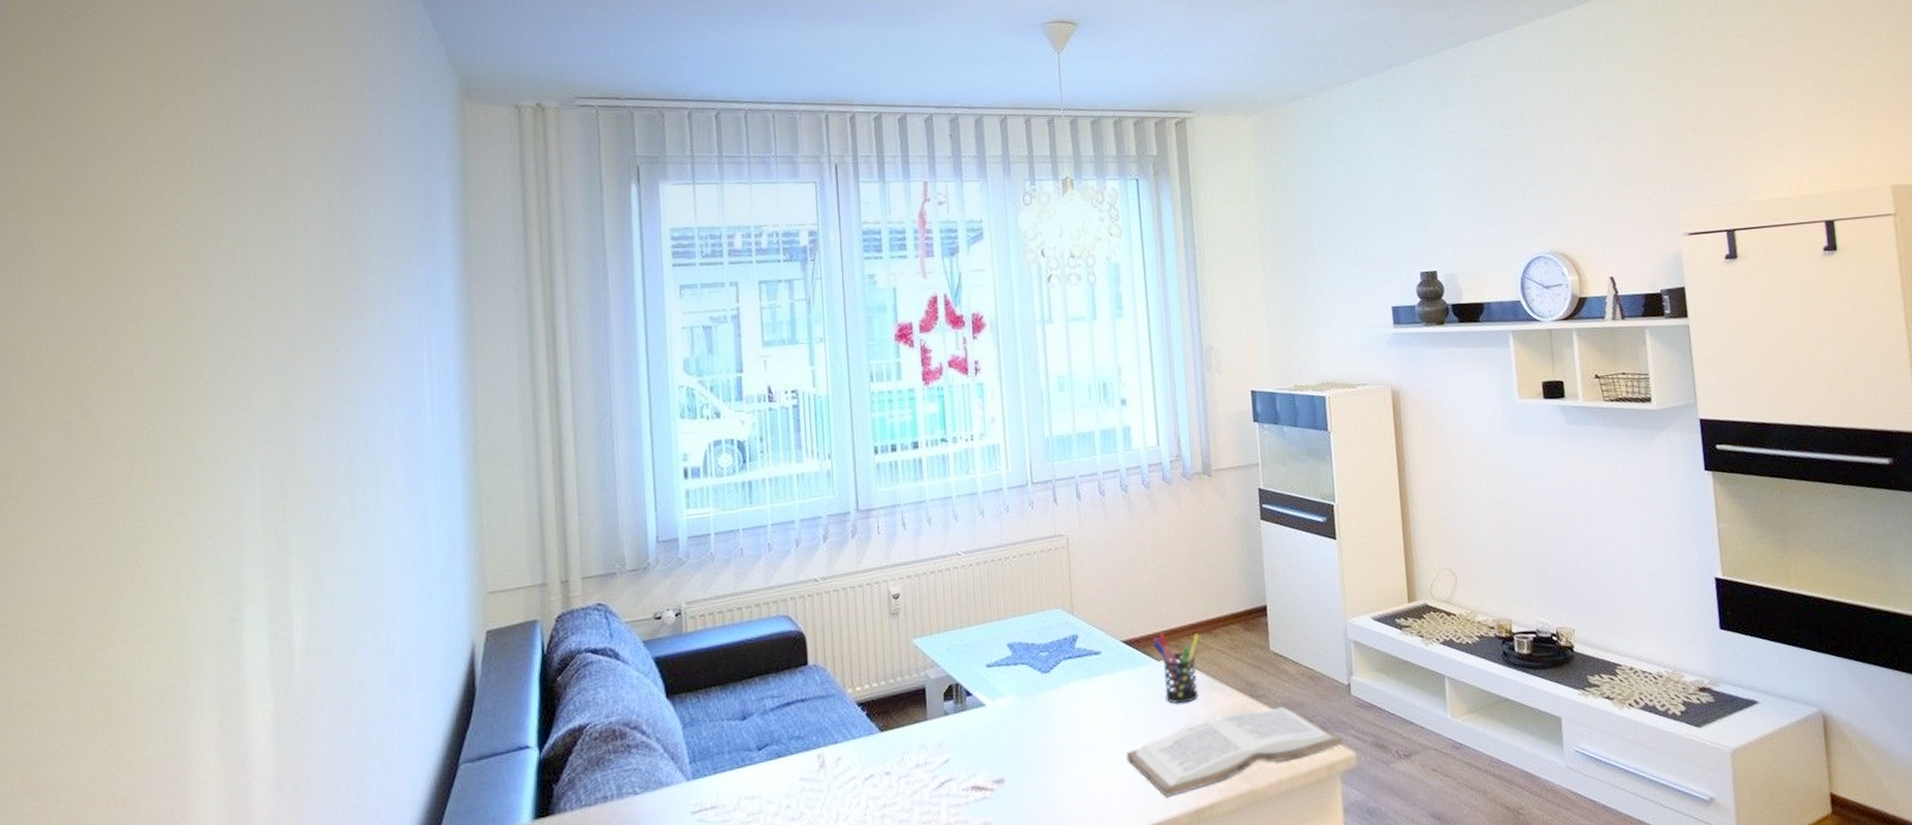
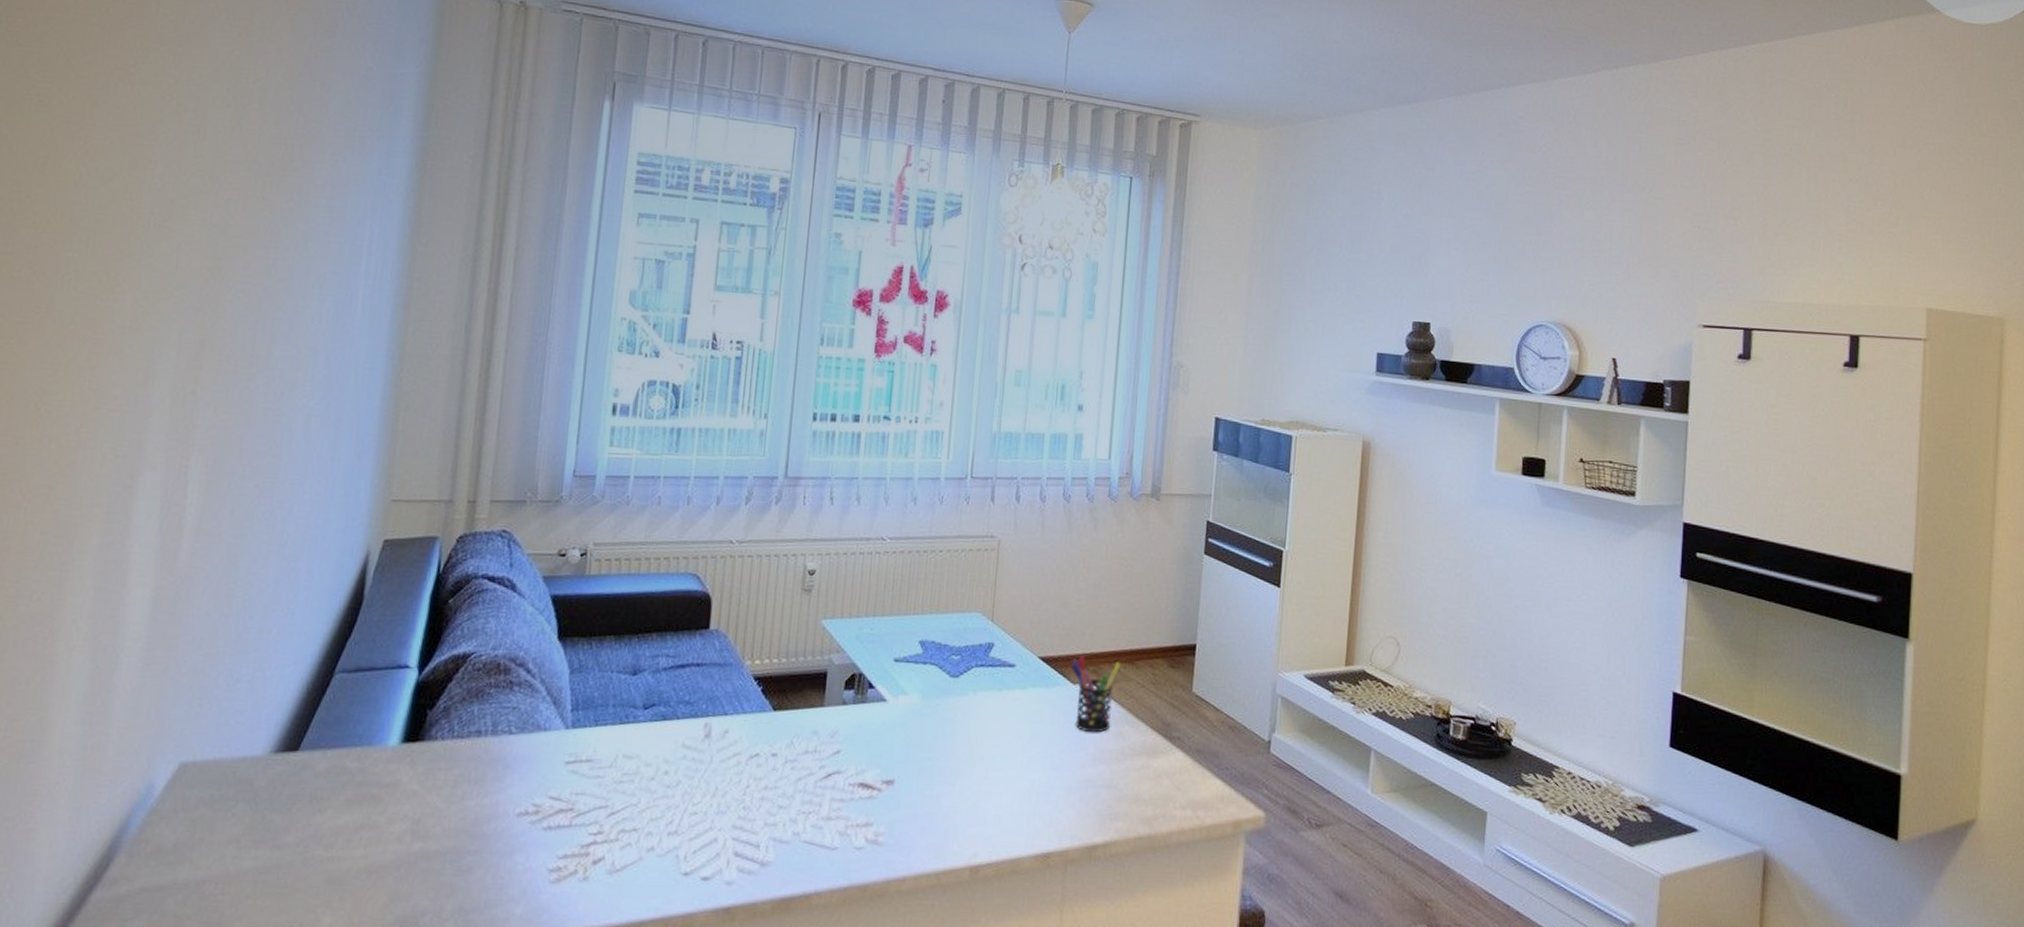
book: present [1126,707,1343,797] -> none [1024,751,1254,827]

